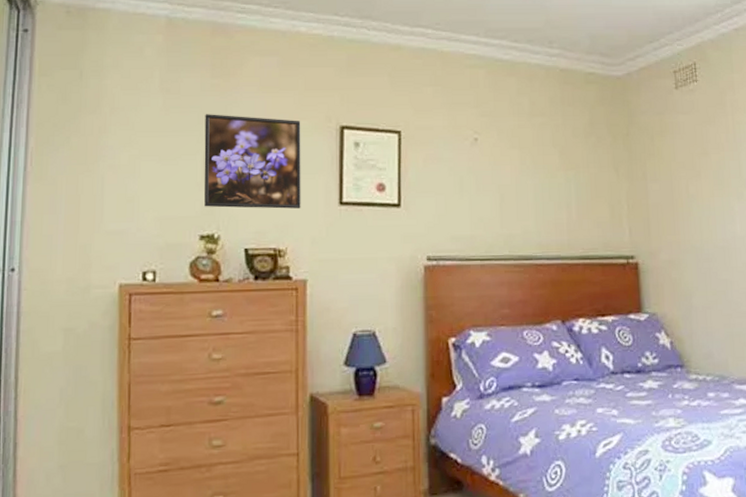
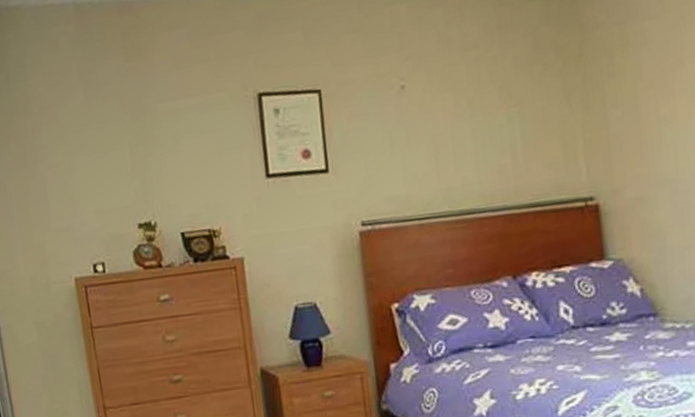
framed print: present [203,114,301,209] -> none [125,93,229,196]

